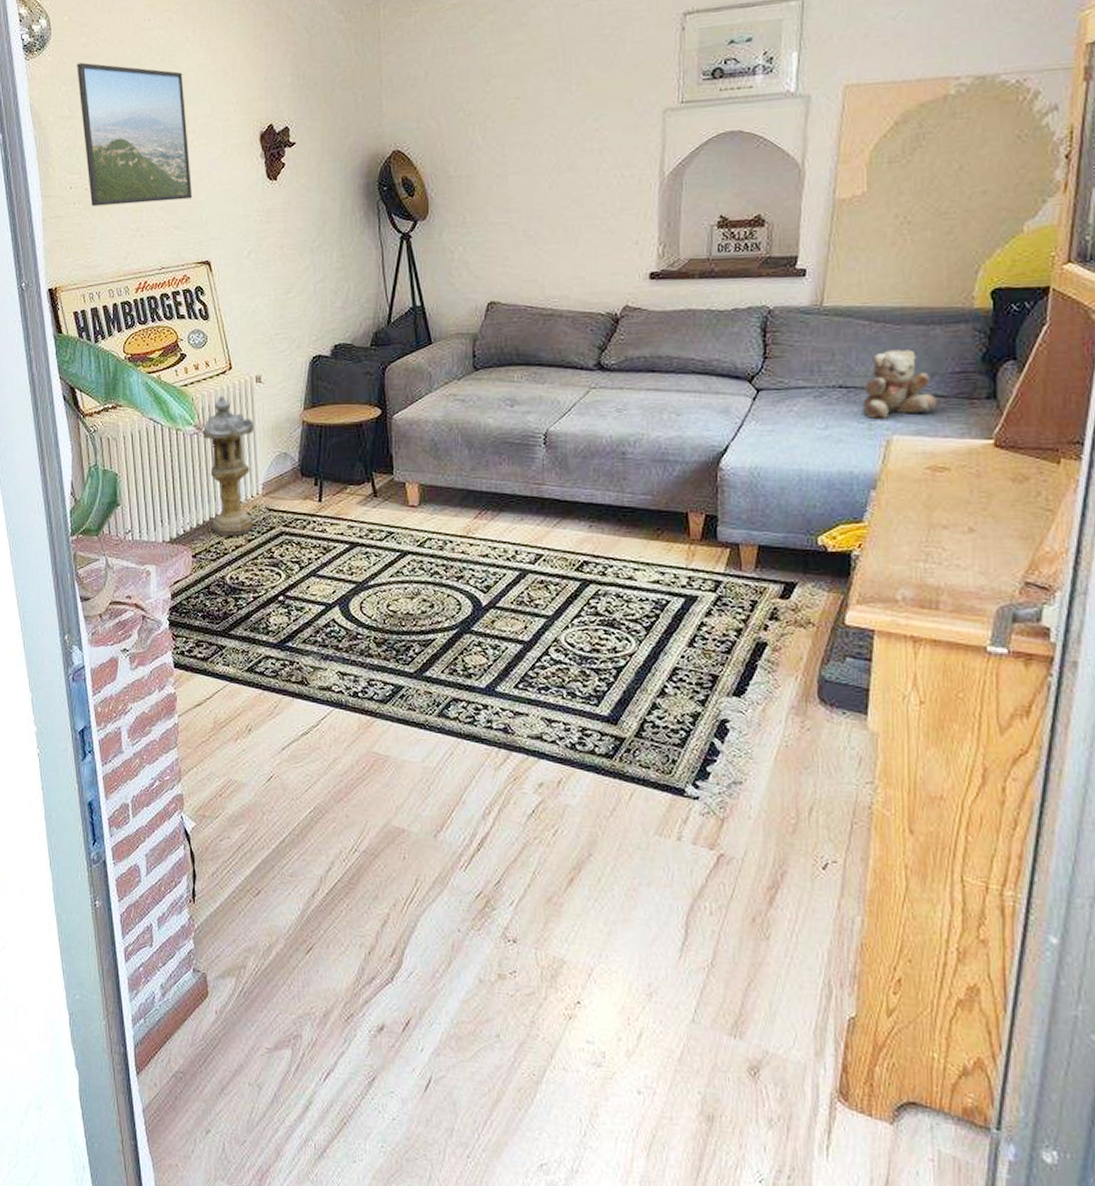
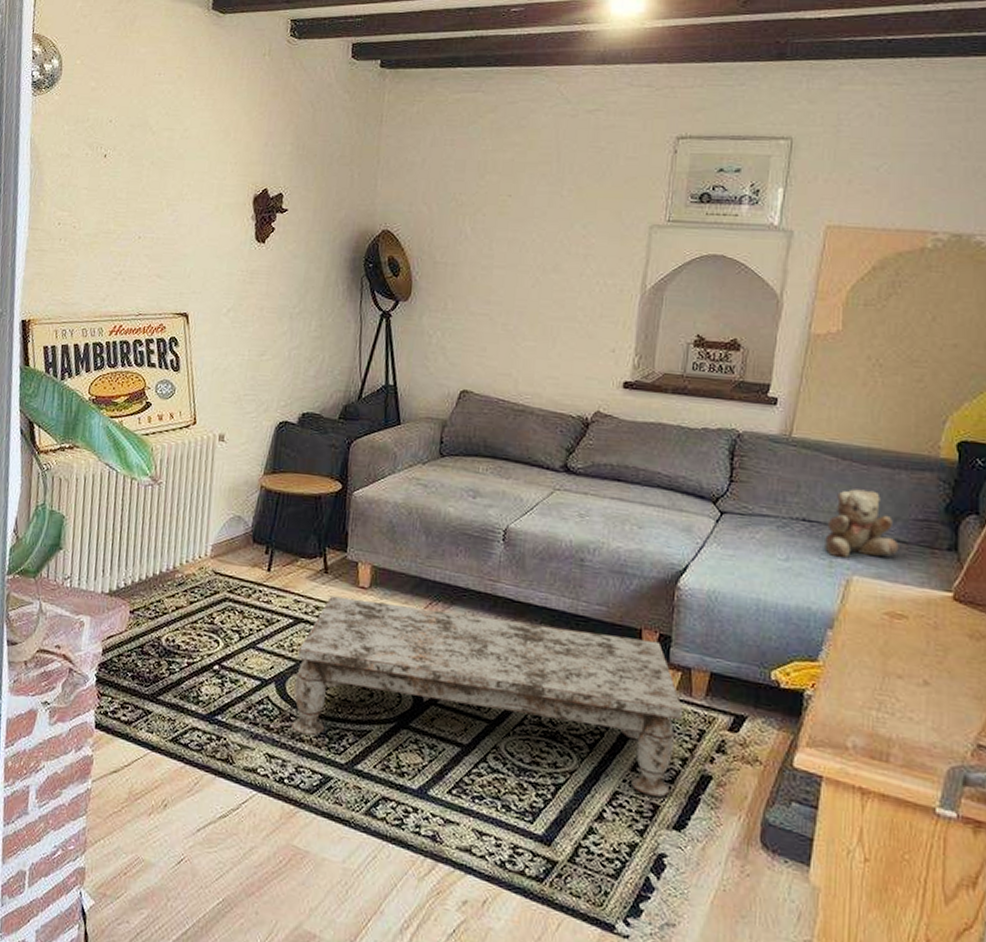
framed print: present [77,62,193,207] -> none [77,105,185,250]
lantern: present [200,395,255,537] -> none [154,449,212,597]
coffee table: none [358,517,734,668] -> present [291,596,683,797]

